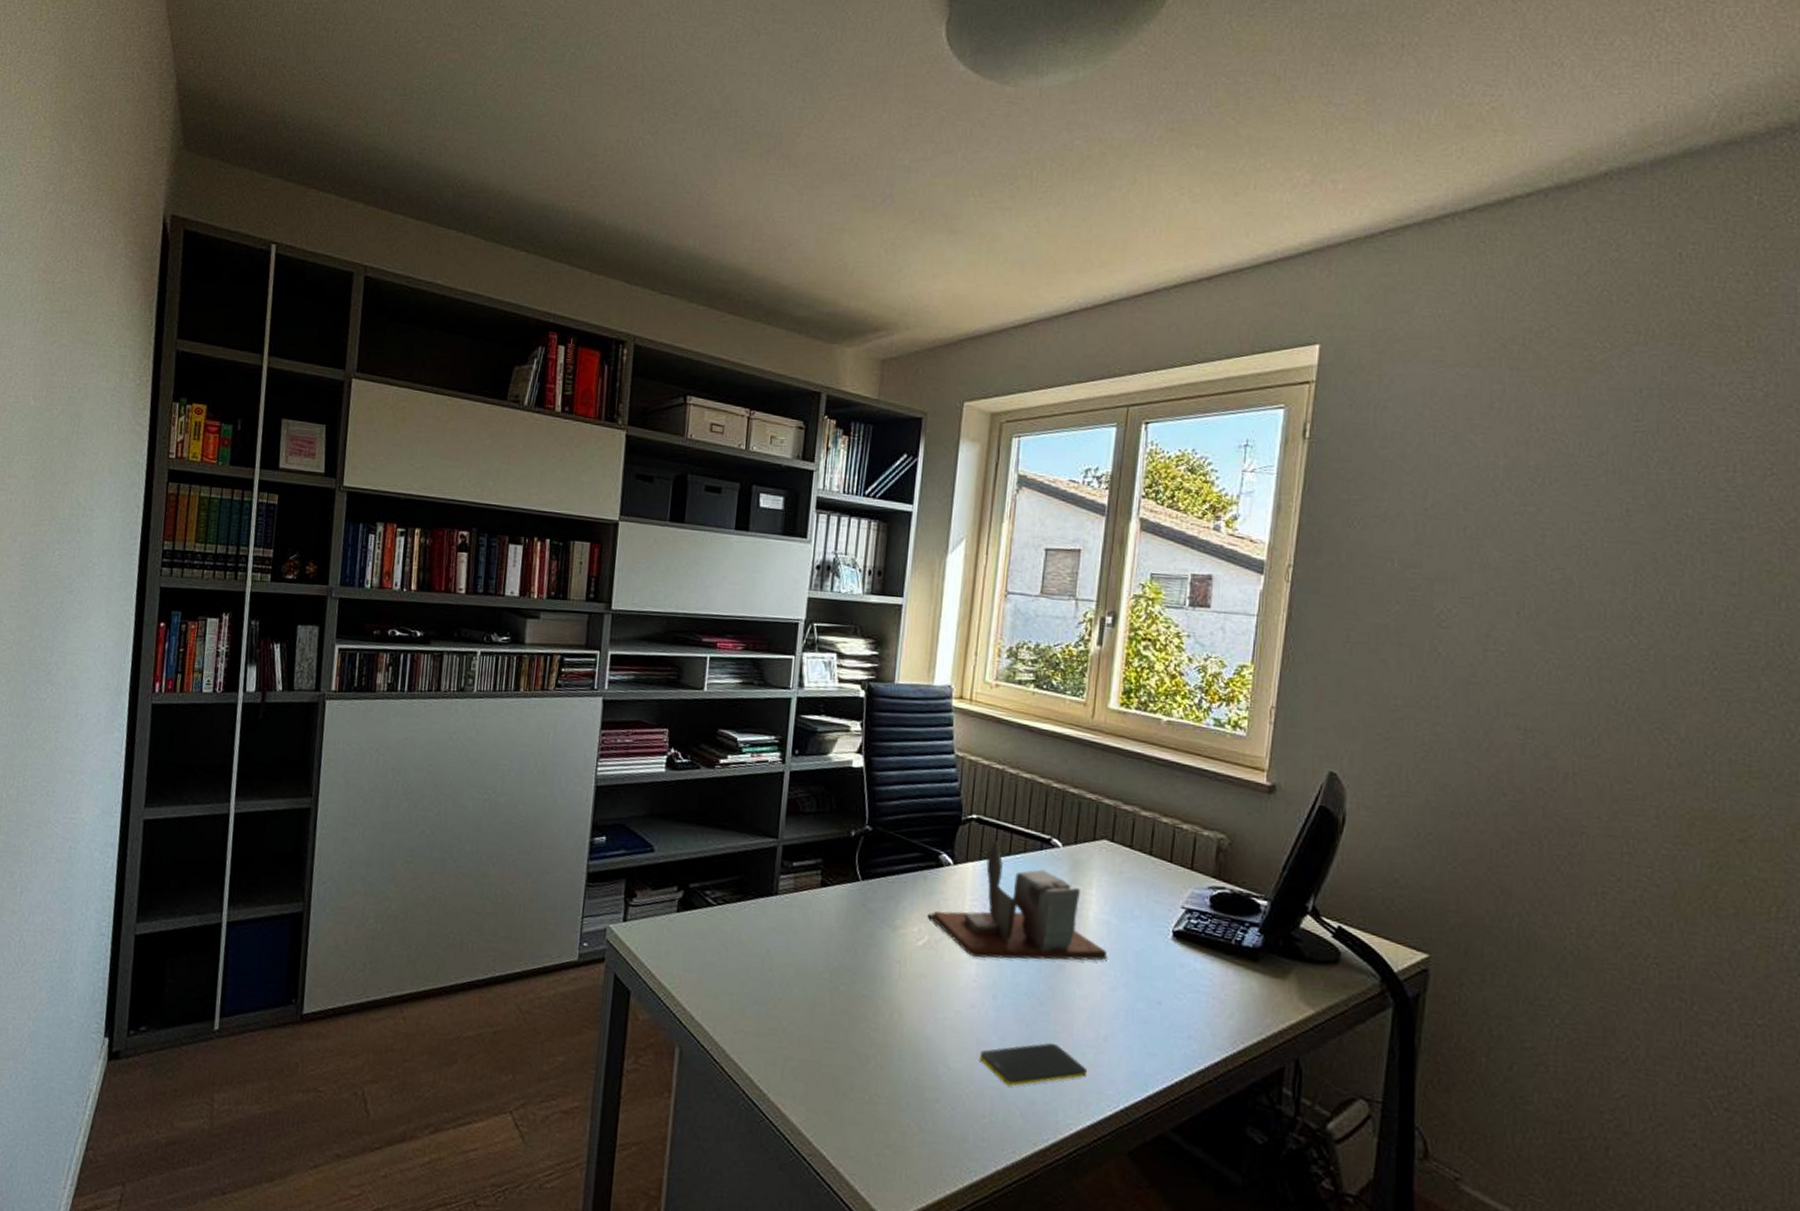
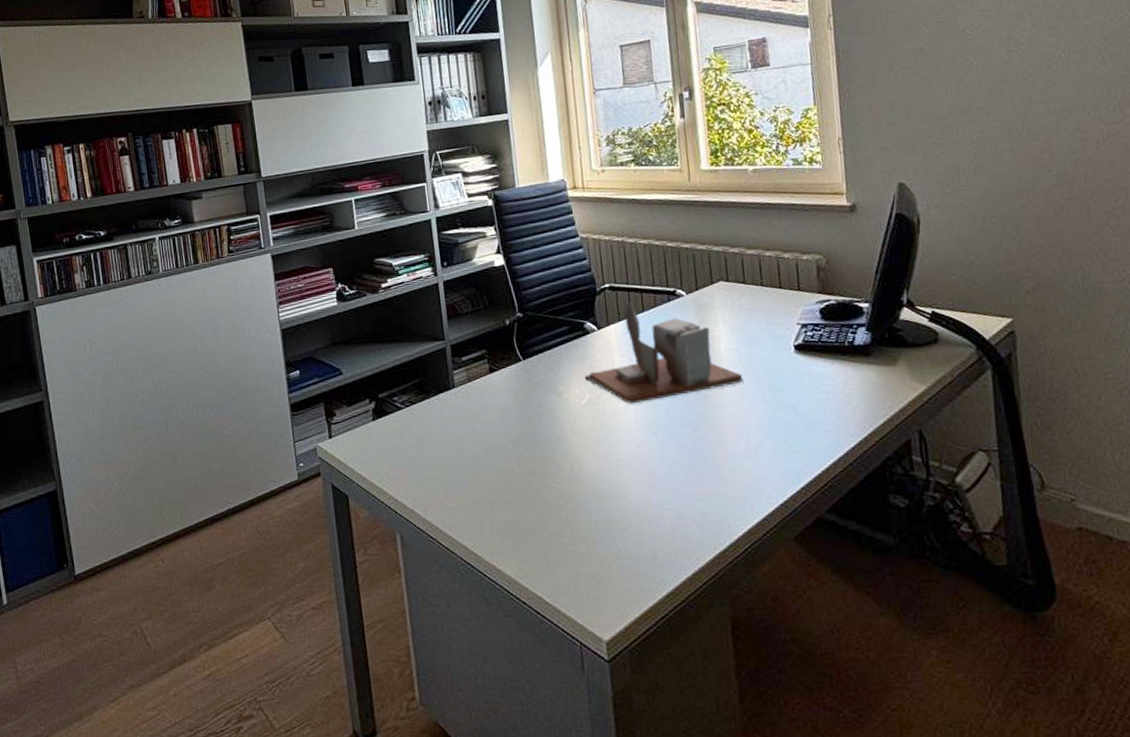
smartphone: present [980,1042,1088,1087] -> none [653,461,747,505]

